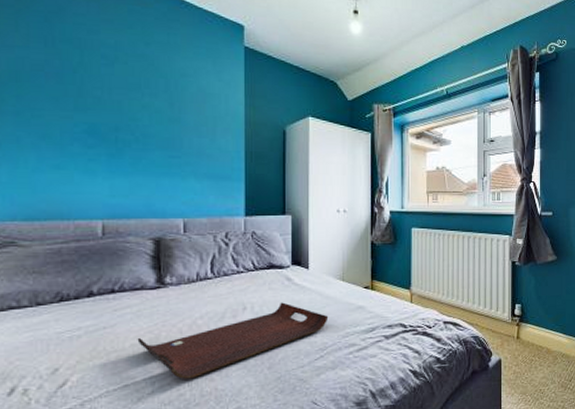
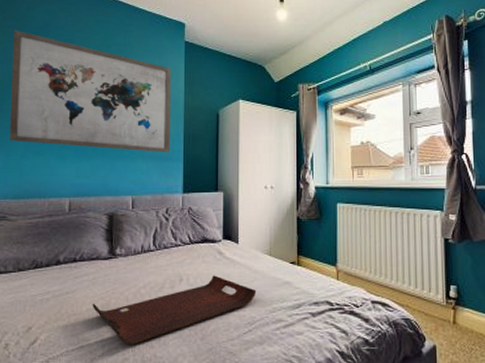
wall art: none [13,11,230,172] -> present [9,30,172,153]

